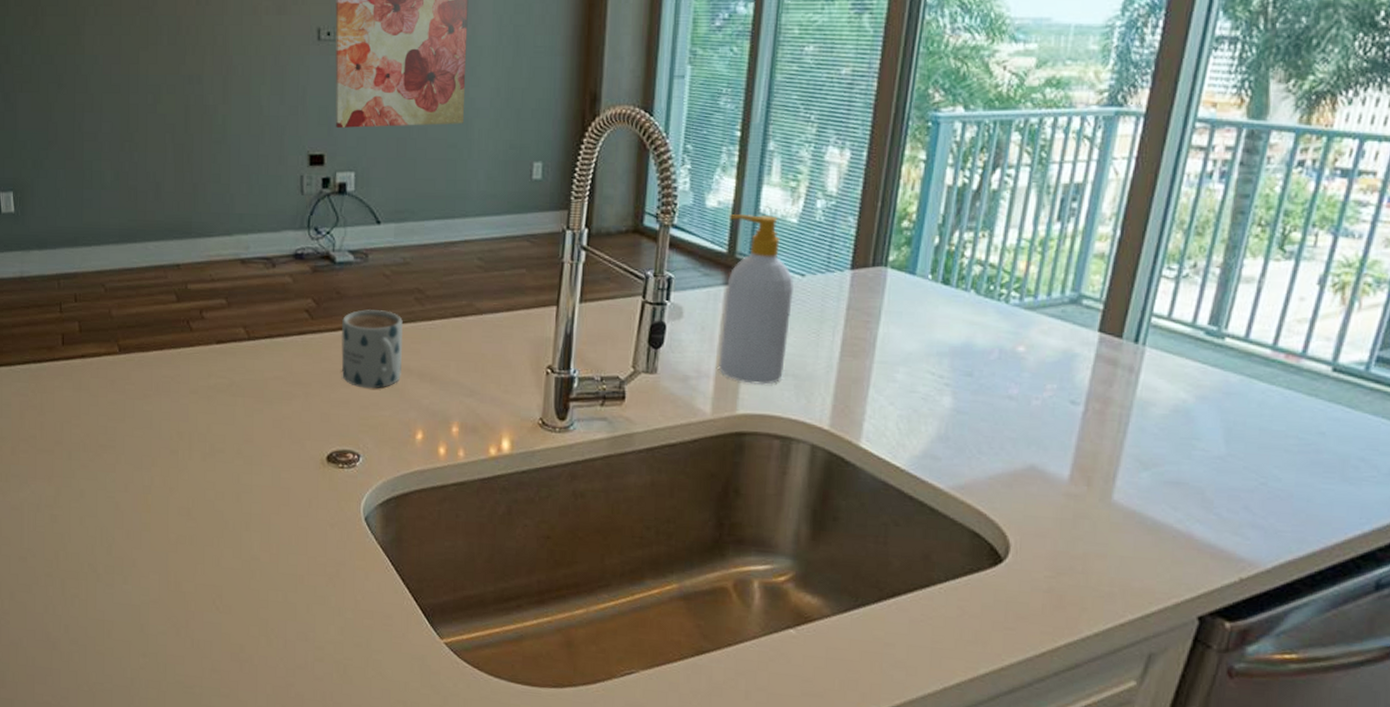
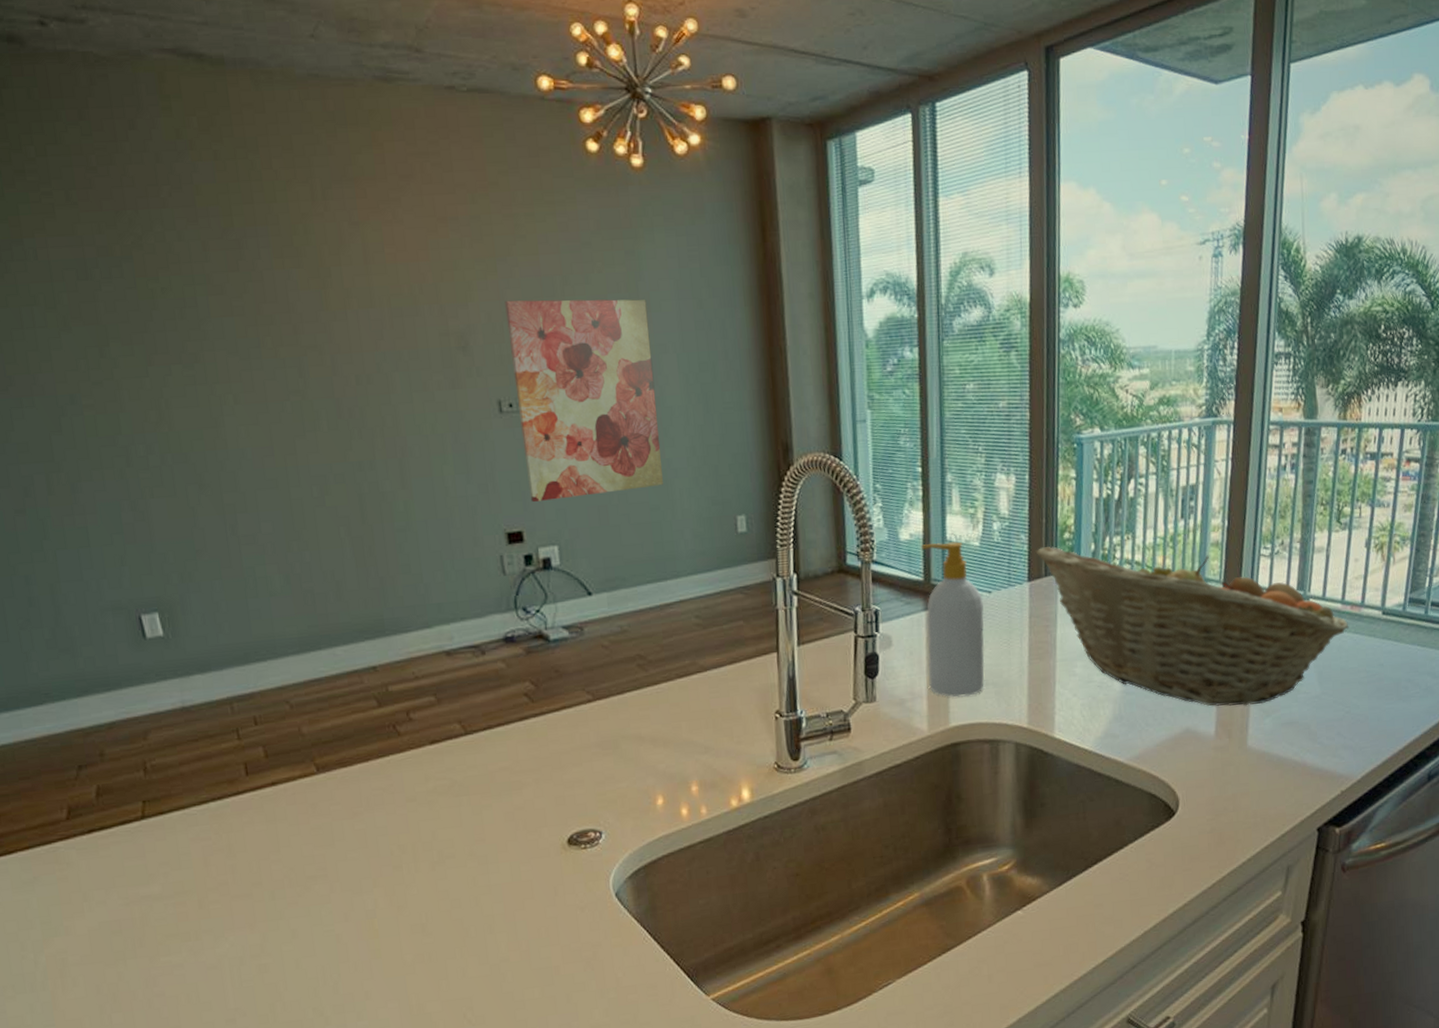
mug: present [341,309,404,389] -> none [565,682,634,764]
fruit basket: none [864,234,1280,453] -> present [1035,546,1349,706]

